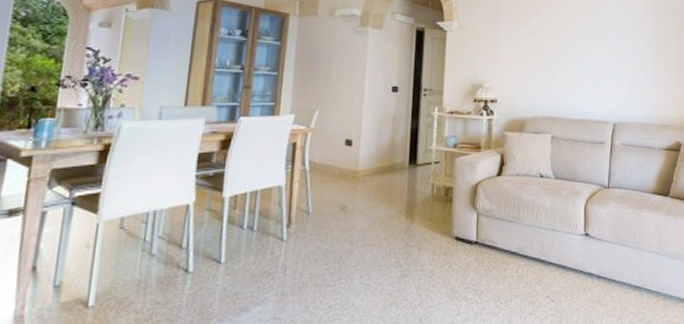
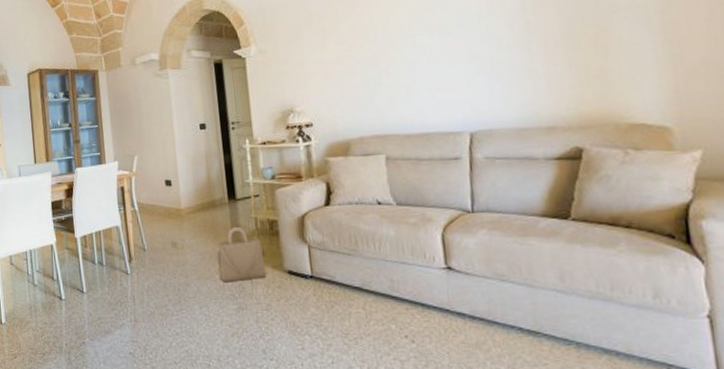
handbag: none [386,192,437,249] -> present [215,227,267,283]

